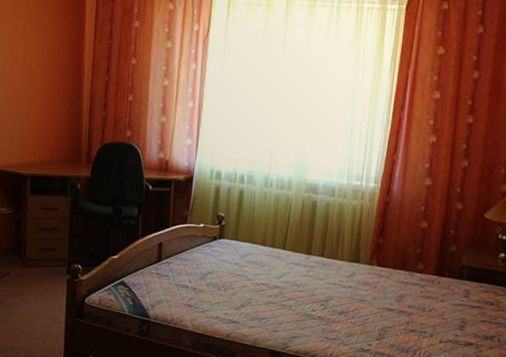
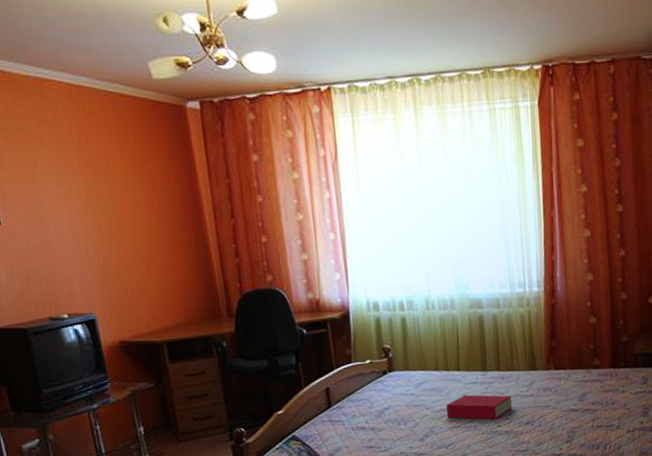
book: none [266,274,330,303] -> present [446,395,512,420]

